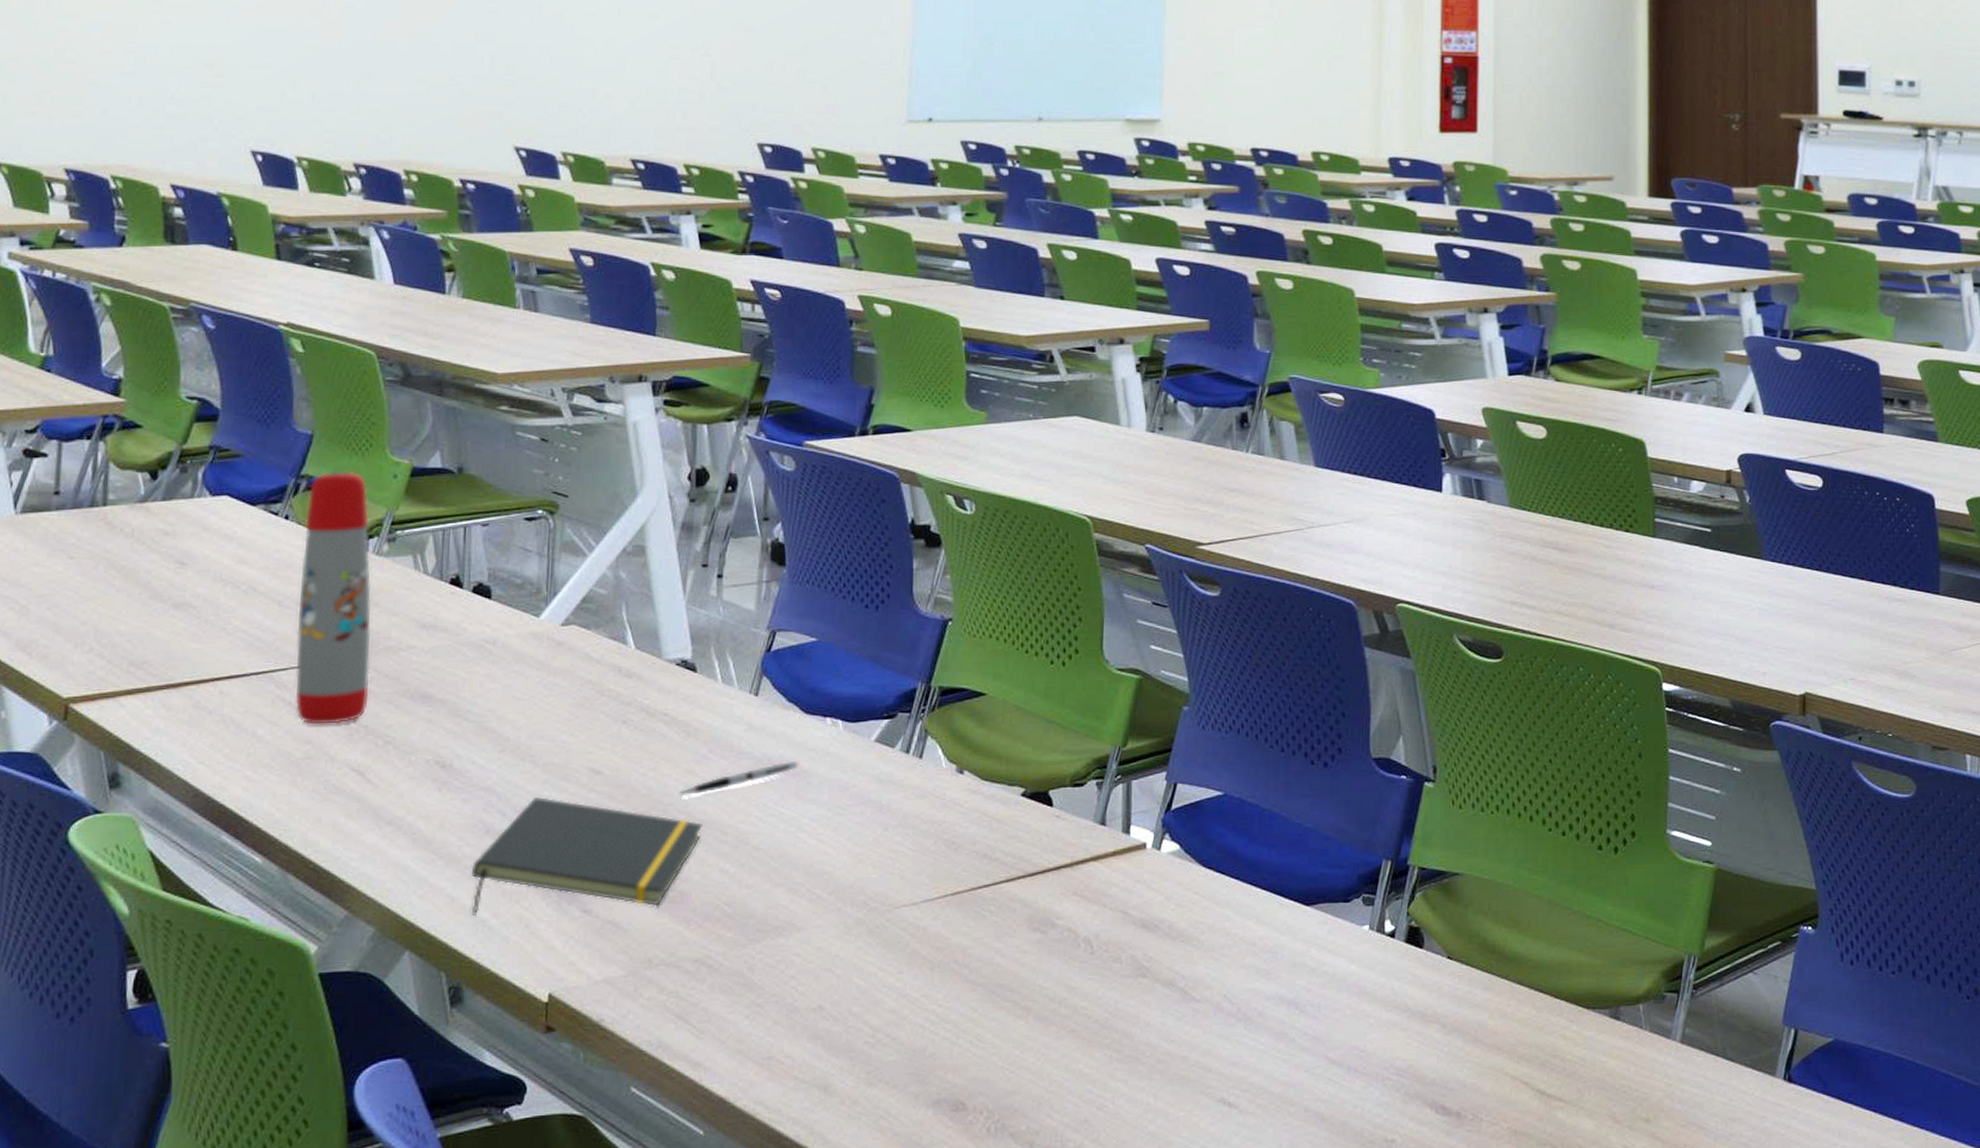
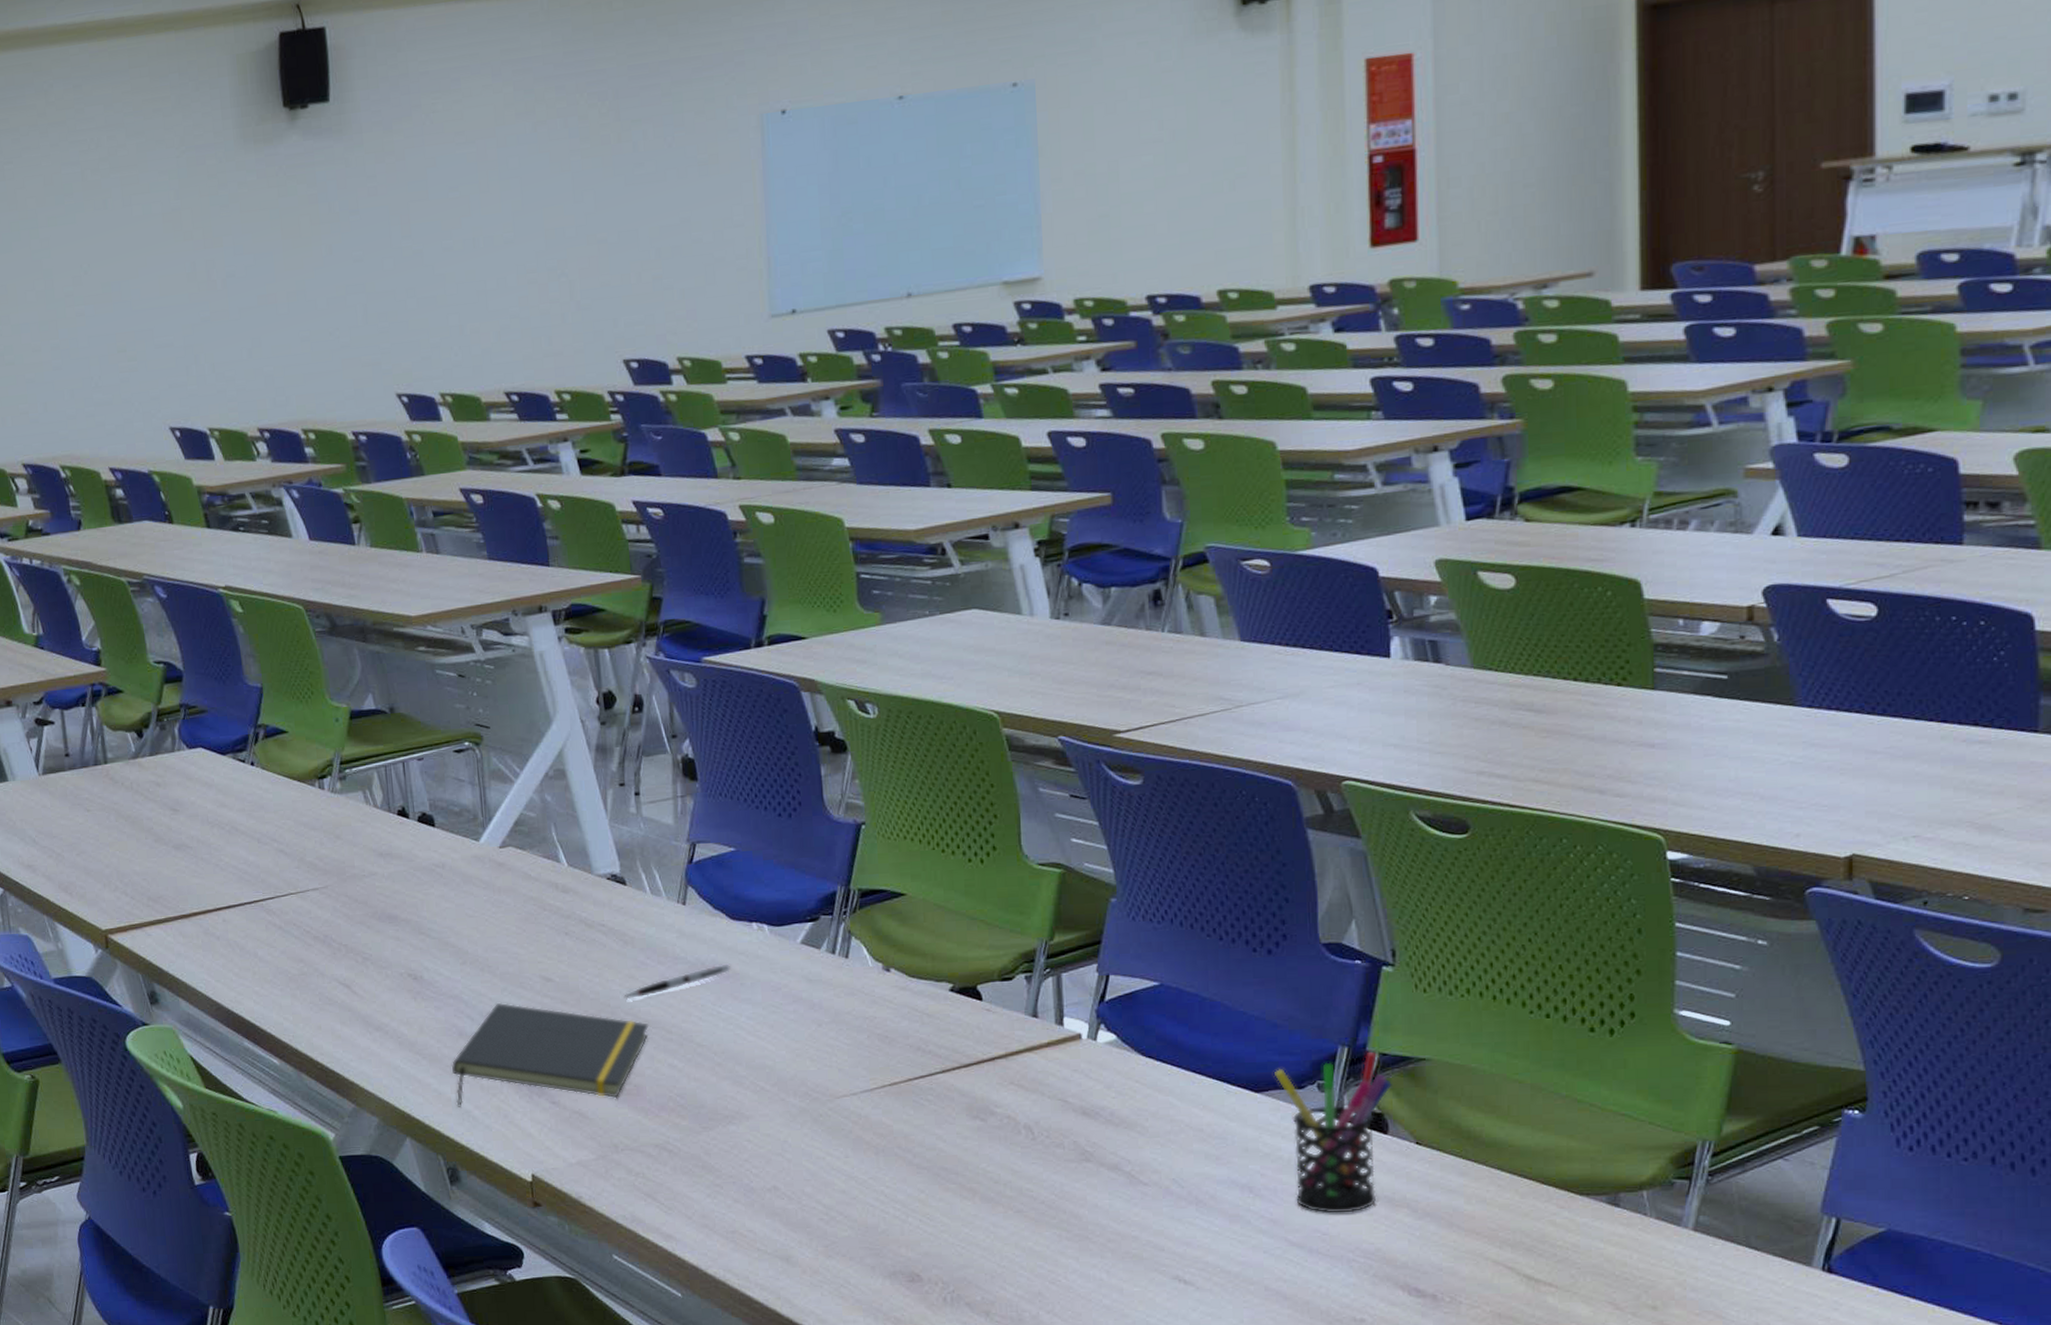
water bottle: present [295,471,372,725] -> none [267,718,345,946]
pen holder: none [1324,865,1429,1030] -> present [1275,1051,1392,1213]

